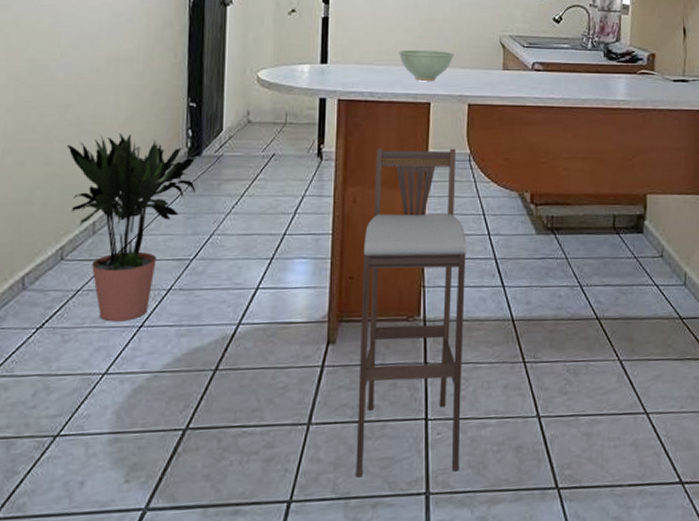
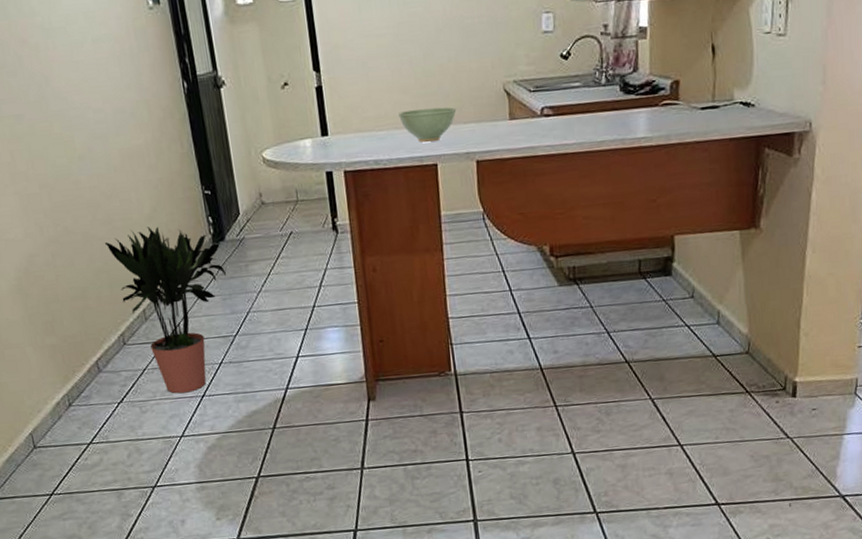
bar stool: present [355,148,466,478] -> none [388,208,503,510]

